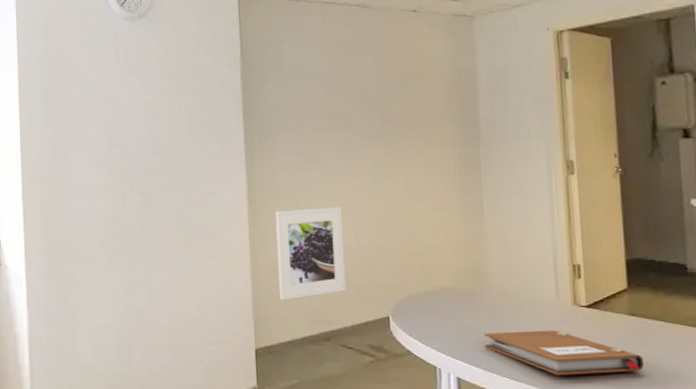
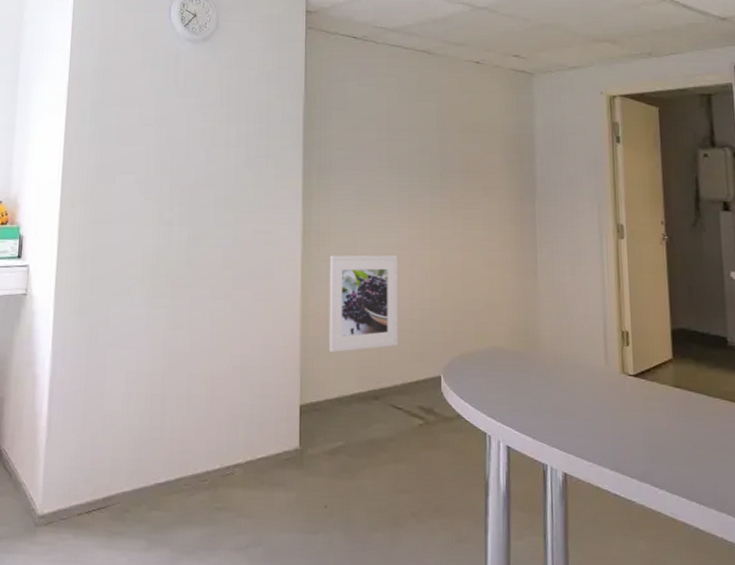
notebook: present [483,330,645,375] -> none [534,398,688,448]

